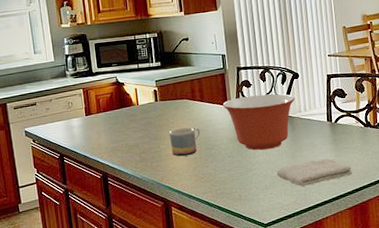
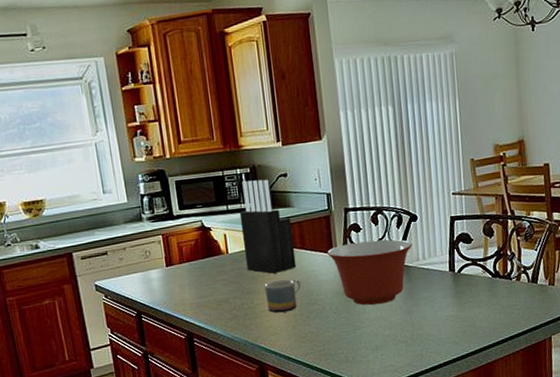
knife block: none [148,42,197,122] -> present [239,179,297,274]
washcloth: present [276,158,352,187] -> none [389,314,477,346]

